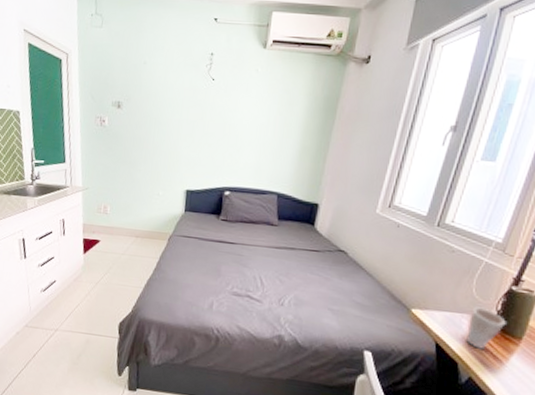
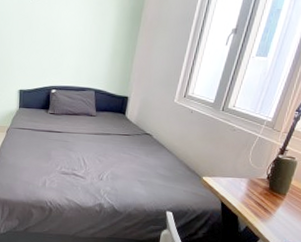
cup: present [466,306,506,350] -> none [244,172,274,205]

